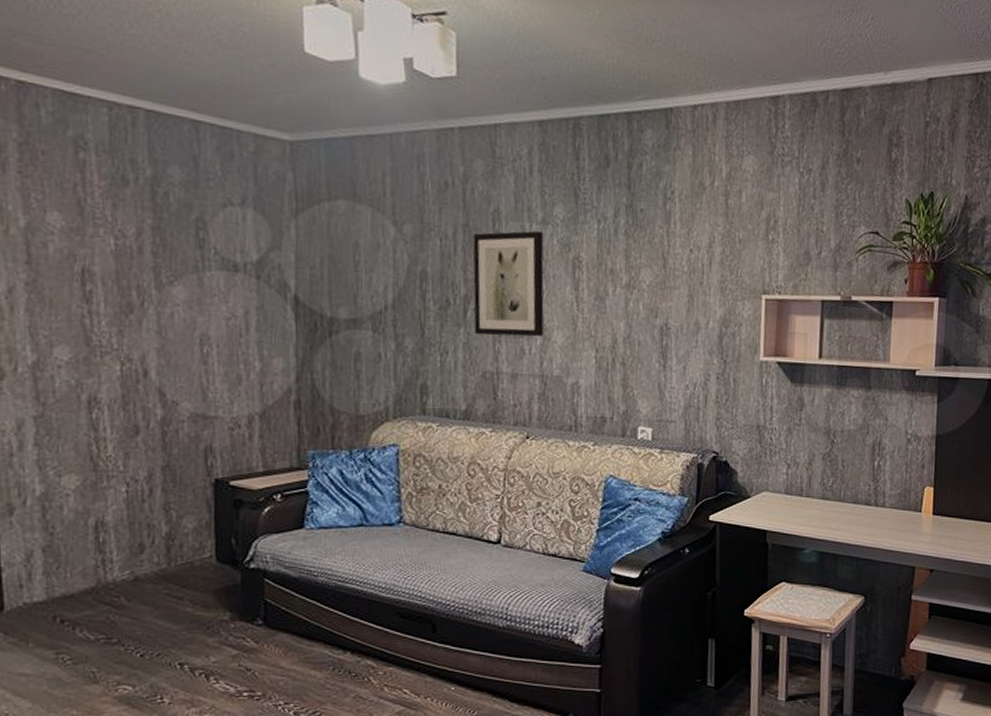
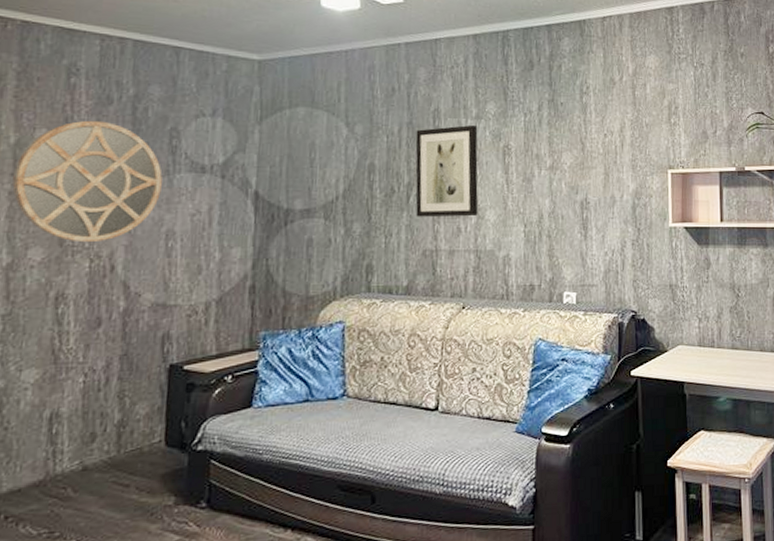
home mirror: none [28,204,191,344] -> present [12,120,163,243]

